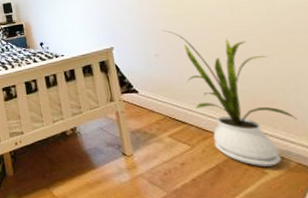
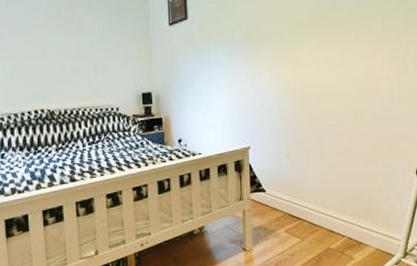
house plant: present [162,30,299,166] -> none [296,131,385,253]

